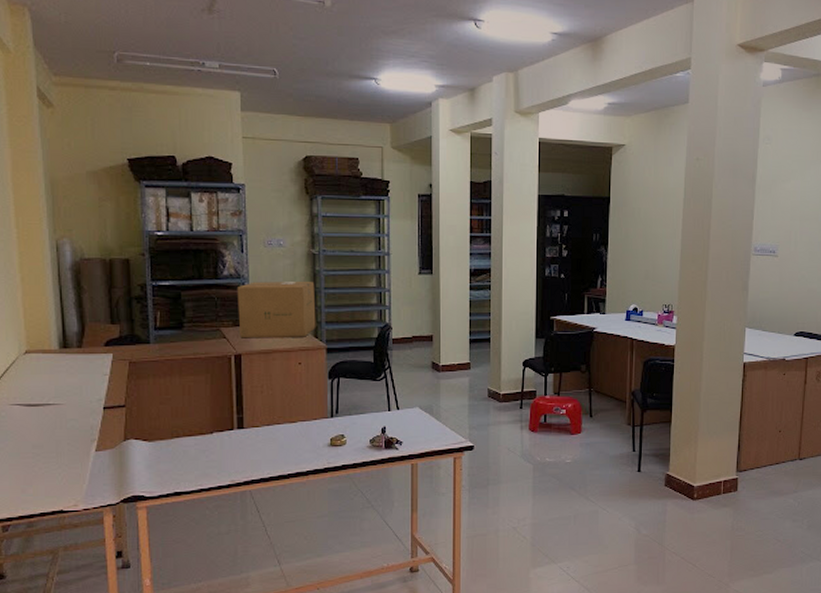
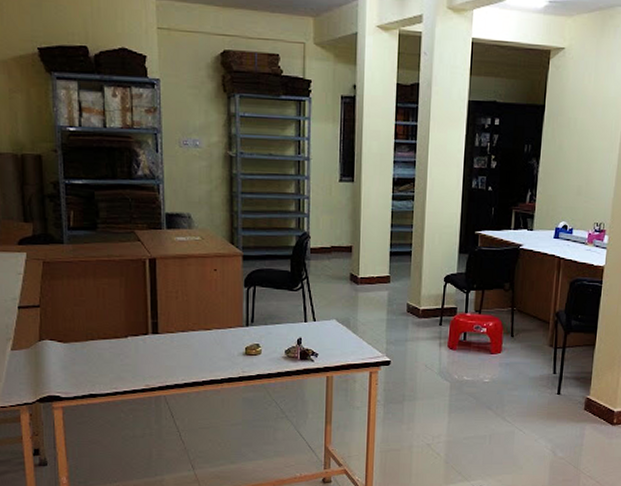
box: present [236,281,316,339] -> none [151,183,233,243]

